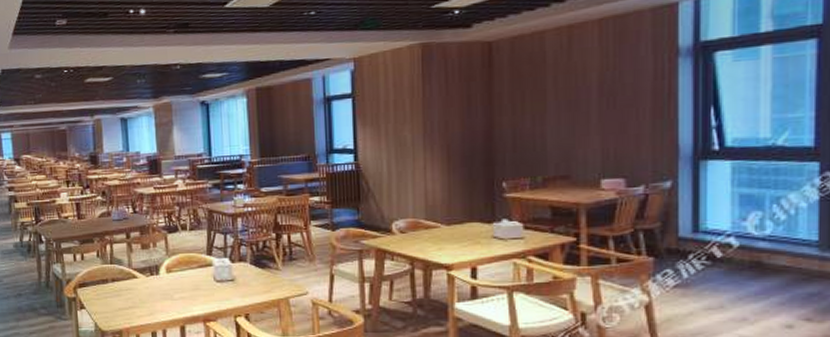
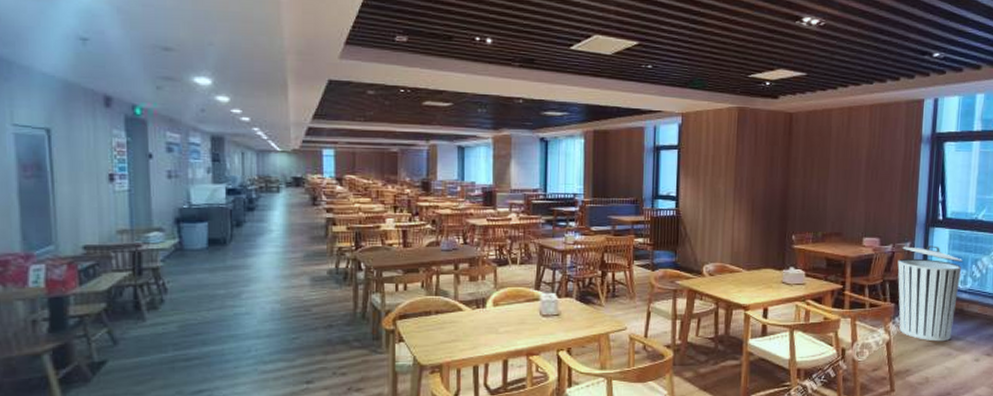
trash can: none [654,183,757,304] -> present [897,245,964,342]

